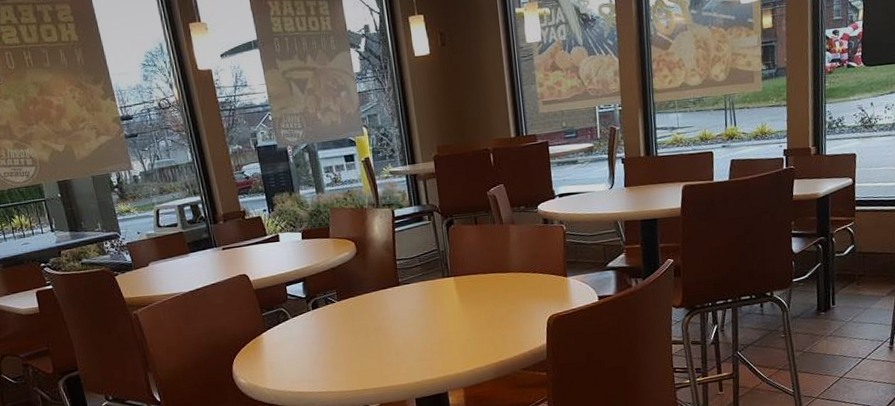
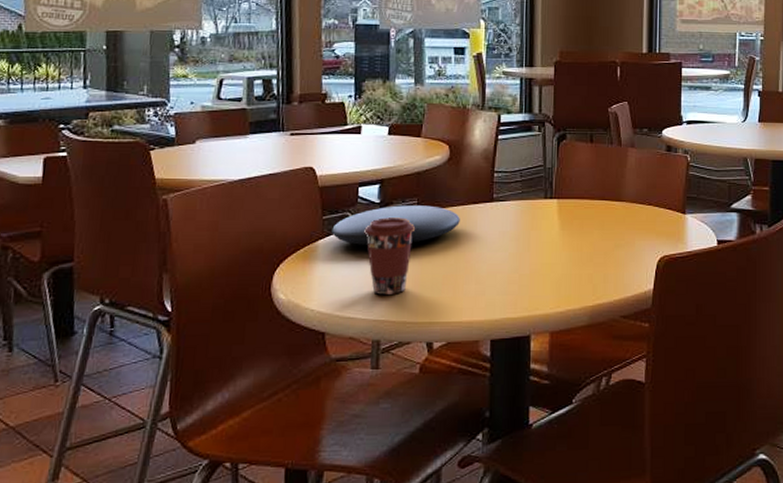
plate: none [271,294,375,334] -> present [332,205,460,245]
coffee cup: none [297,307,340,372] -> present [364,217,416,295]

